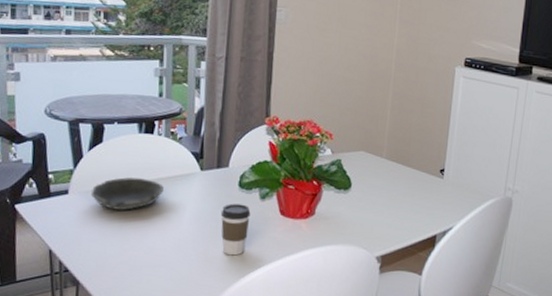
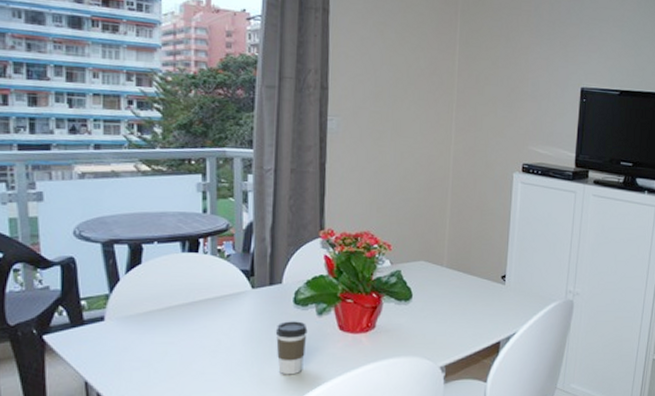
bowl: present [90,177,164,210] -> none [130,300,212,335]

